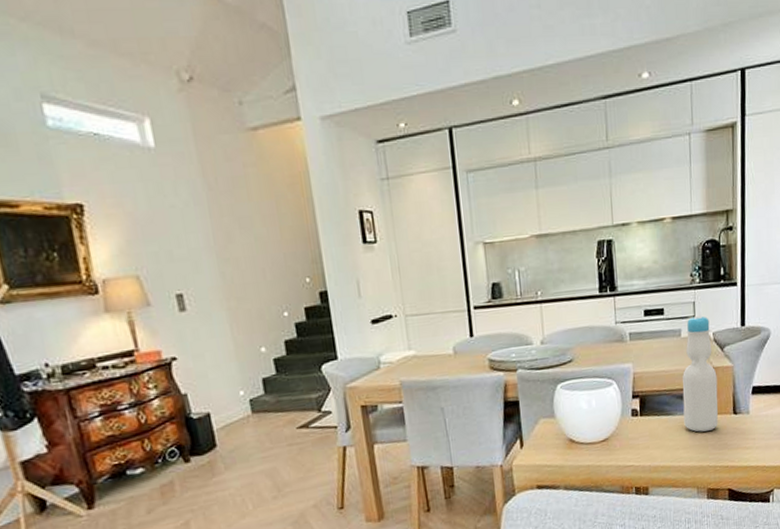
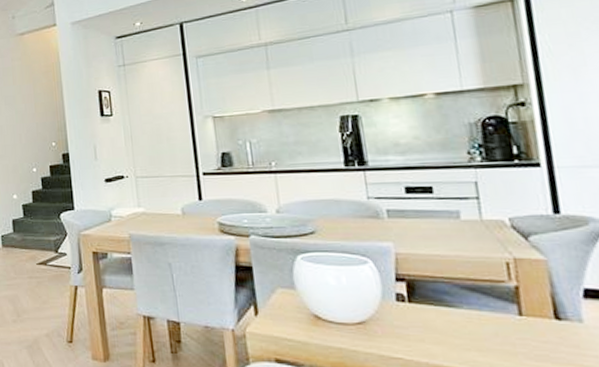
bottle: present [682,314,718,432] -> none [467,196,531,334]

